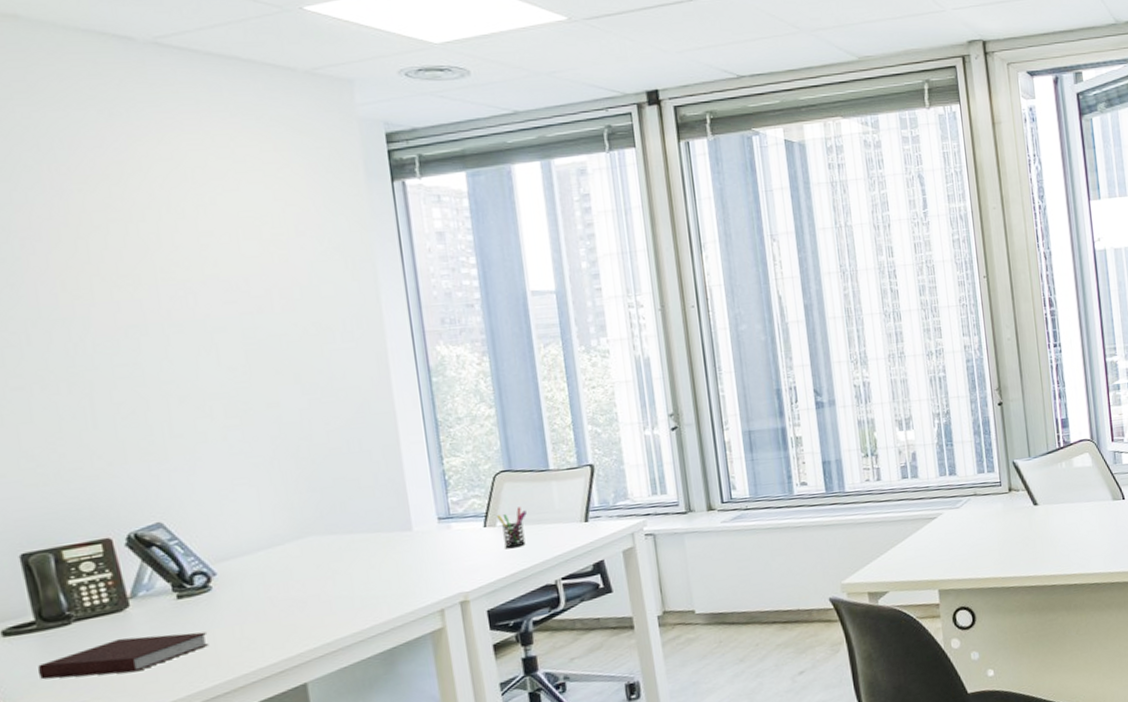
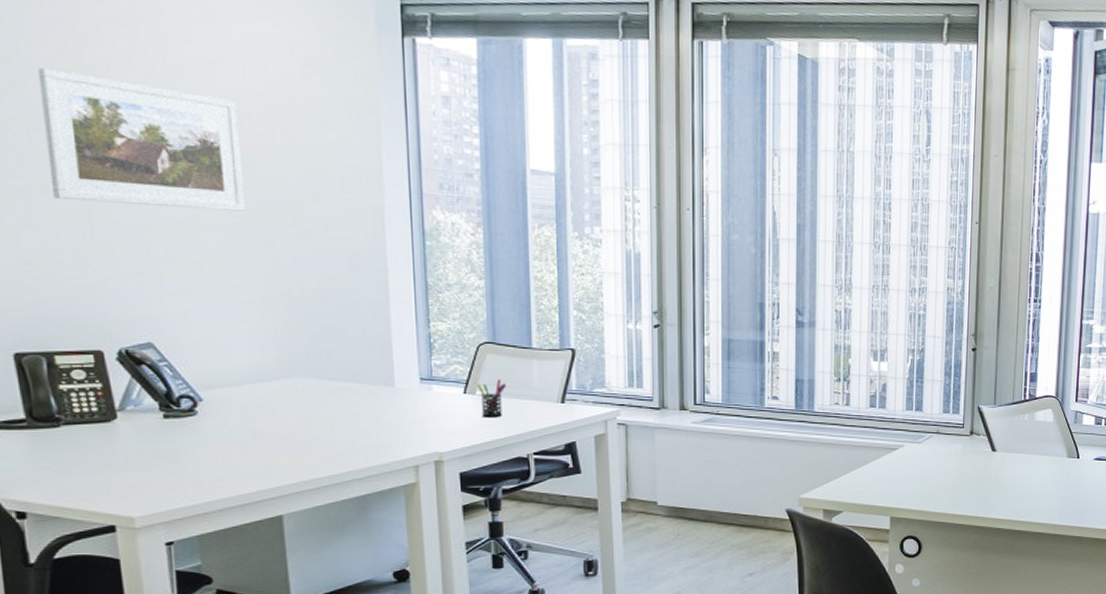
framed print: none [32,263,248,391] -> present [37,67,245,211]
notebook: present [37,632,209,680] -> none [26,447,192,481]

